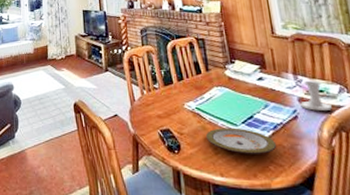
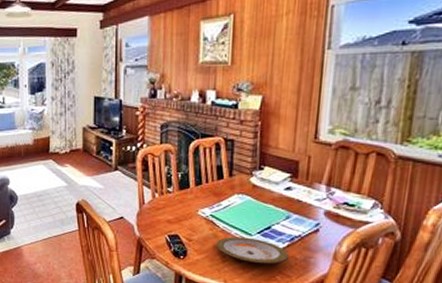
candle holder: present [300,81,332,111] -> none [325,194,359,226]

